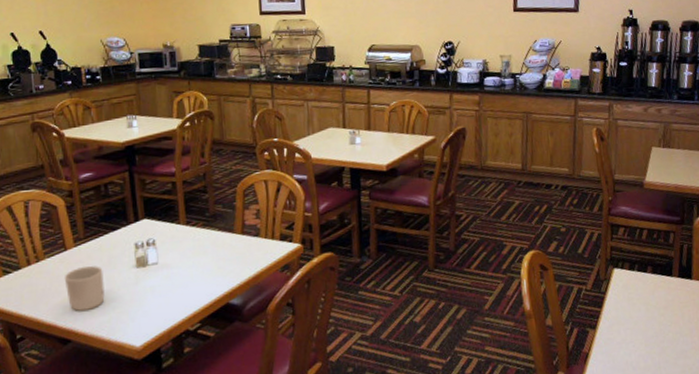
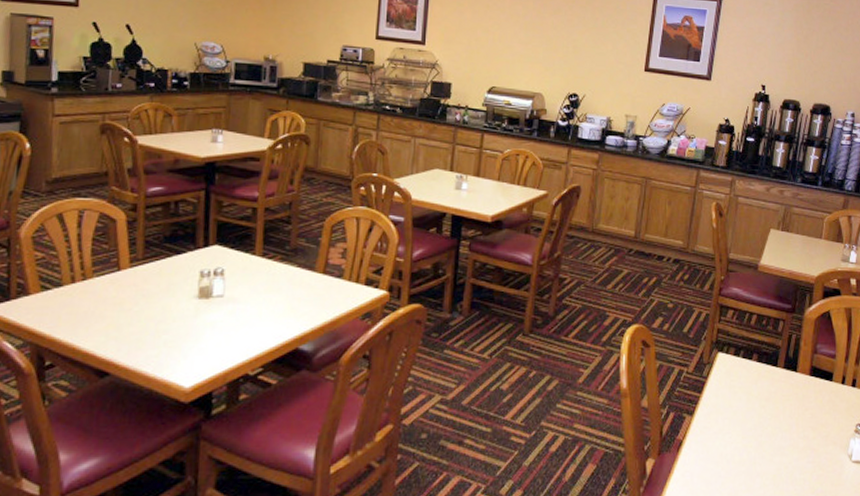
mug: present [65,266,105,311] -> none [112,292,159,341]

